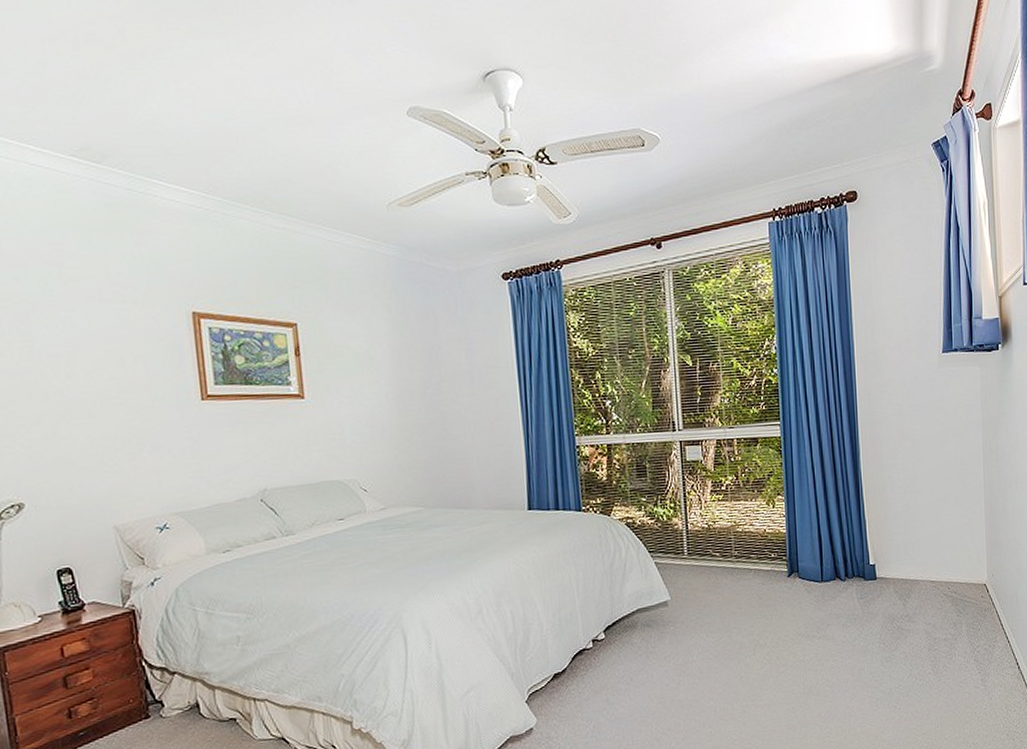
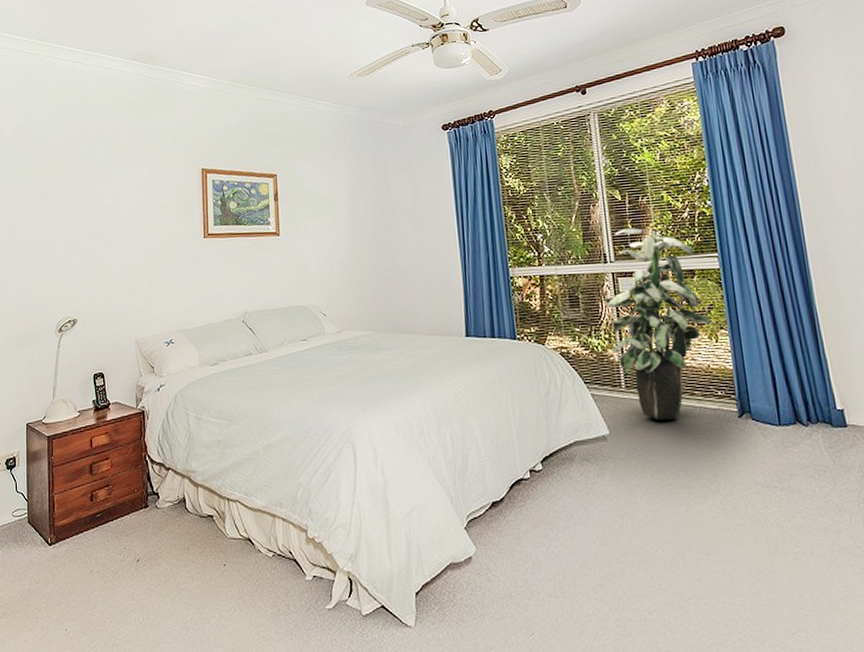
indoor plant: none [669,395,770,584] -> present [602,228,712,421]

